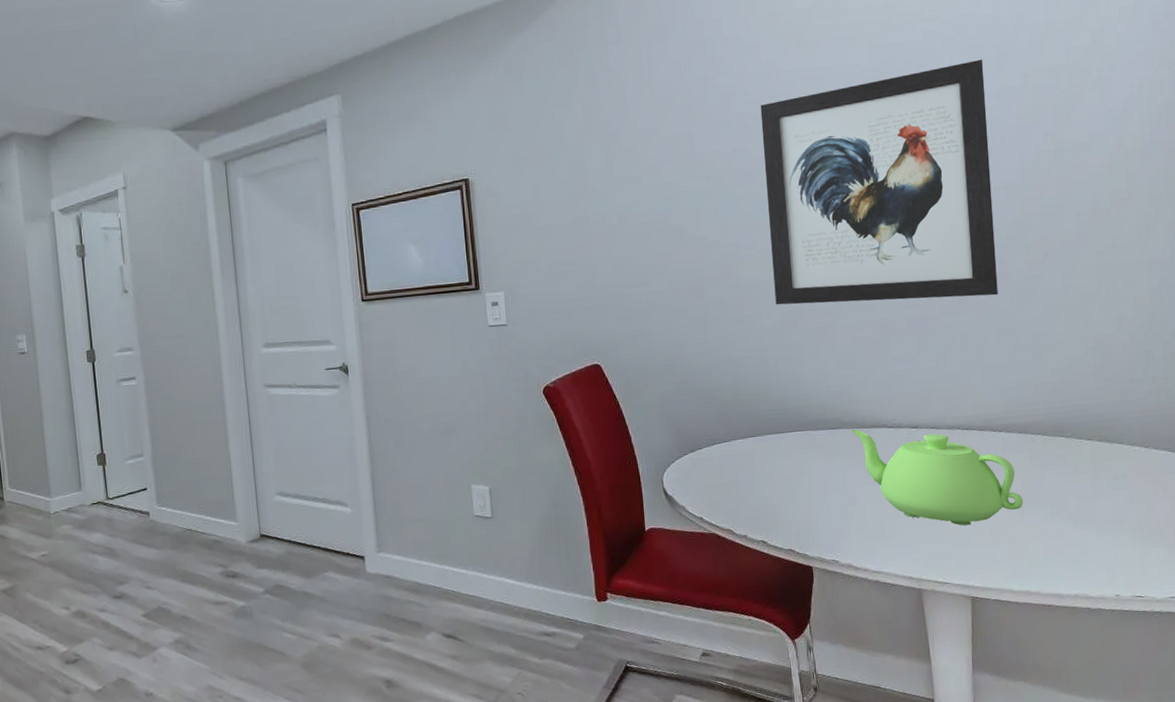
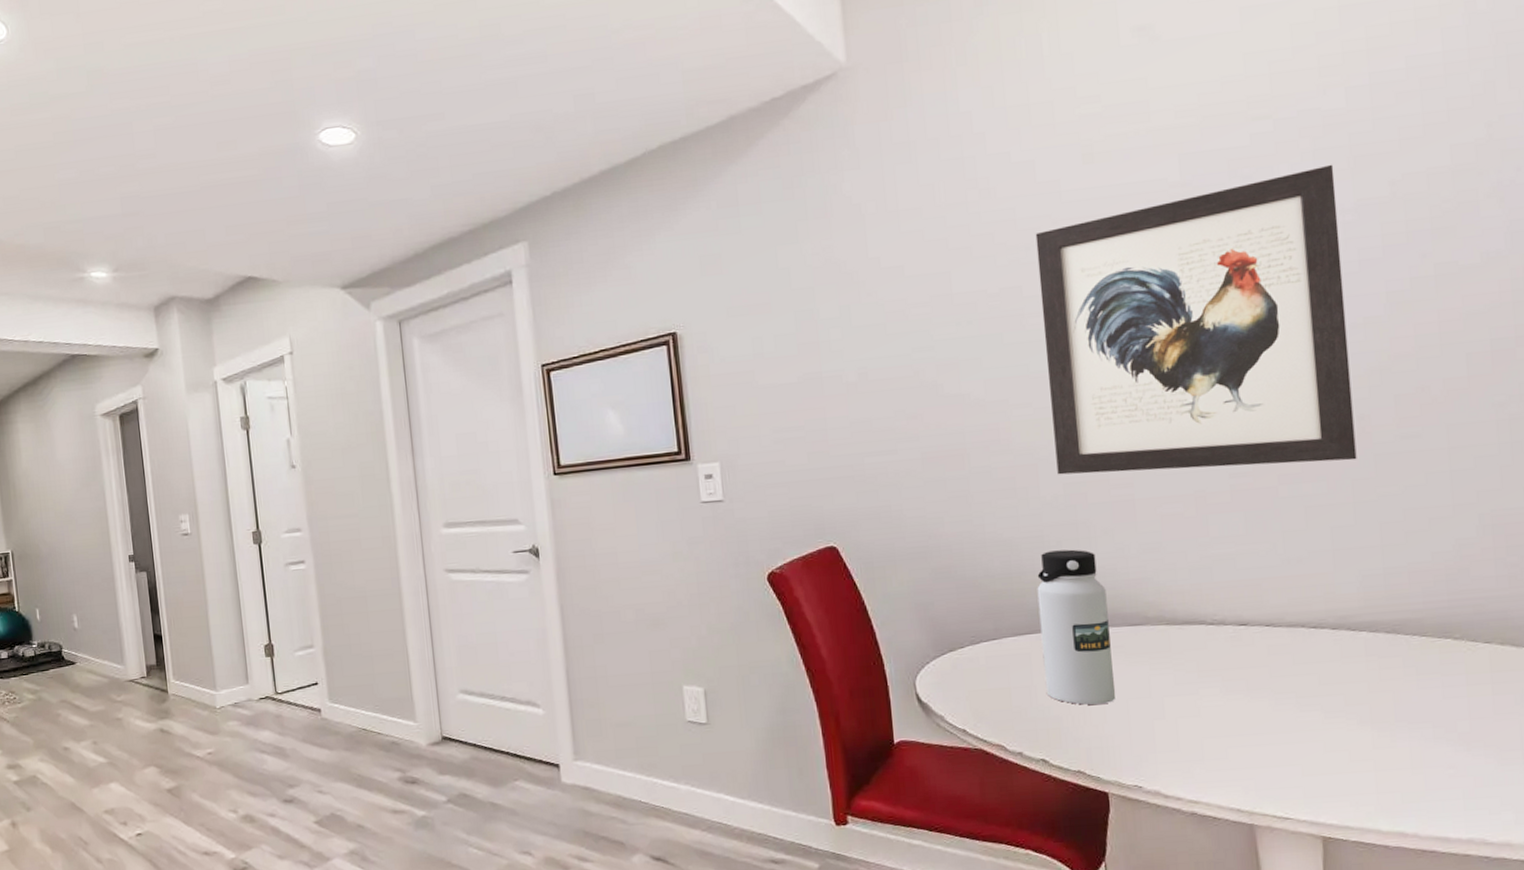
water bottle: none [759,366,818,495] -> present [1037,549,1115,705]
teapot: present [851,429,1023,526] -> none [1158,625,1394,748]

